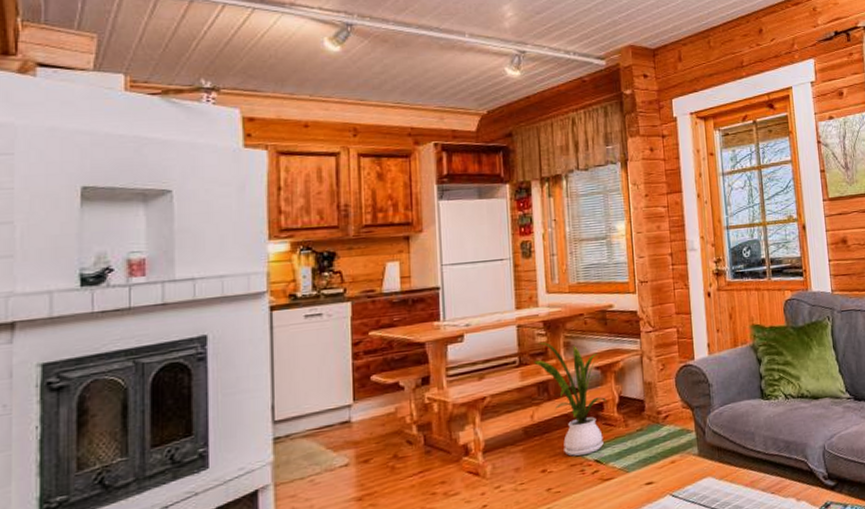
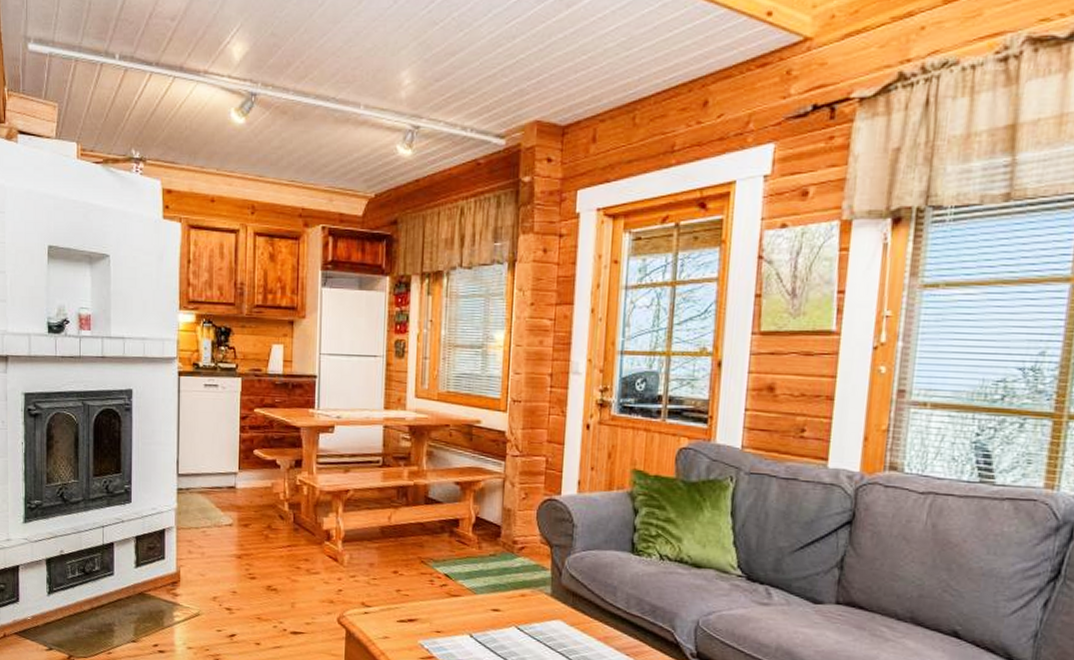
house plant: present [534,342,607,456] -> none [396,447,463,567]

